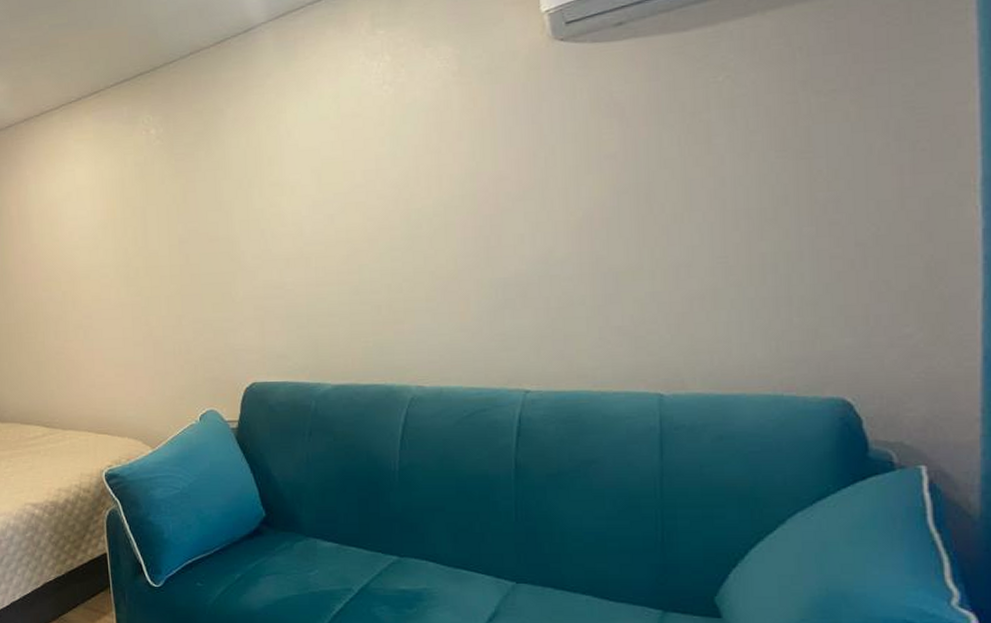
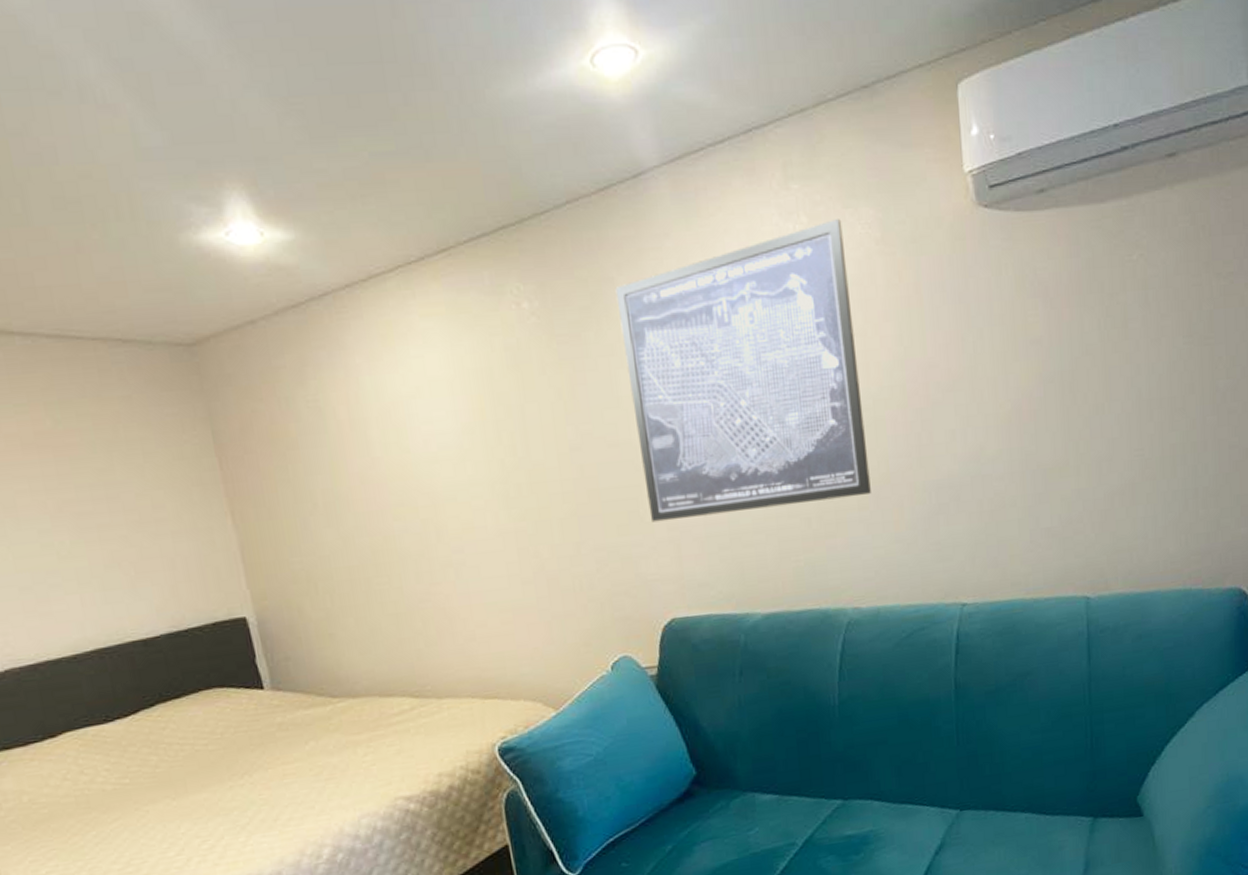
wall art: none [224,57,439,303] -> present [615,219,871,523]

